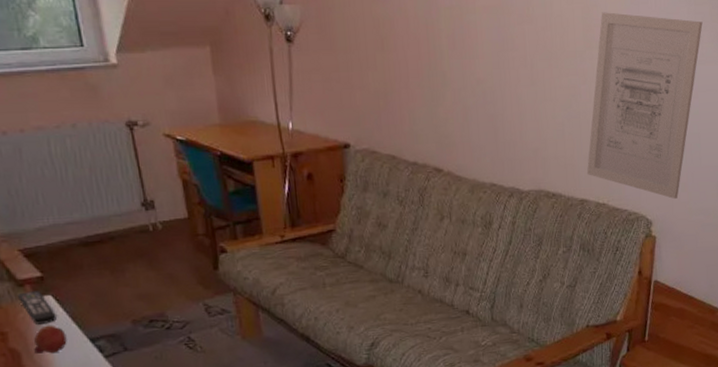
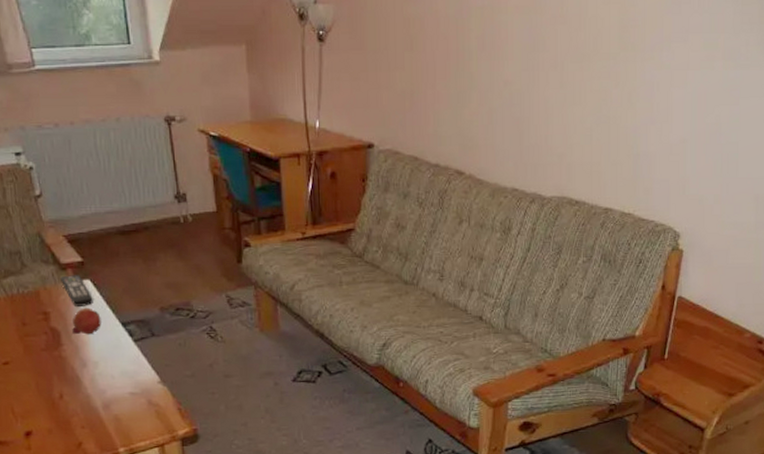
wall art: present [586,12,703,200] -> none [613,12,750,212]

